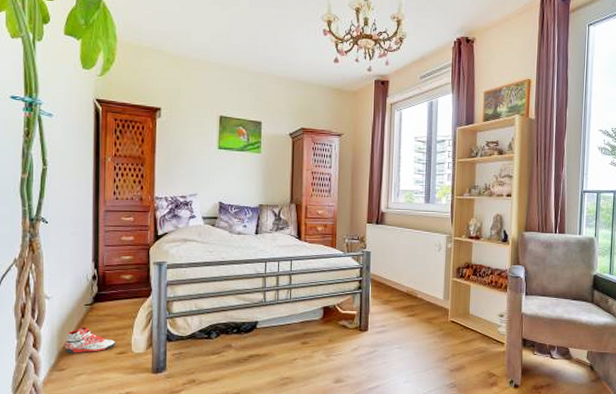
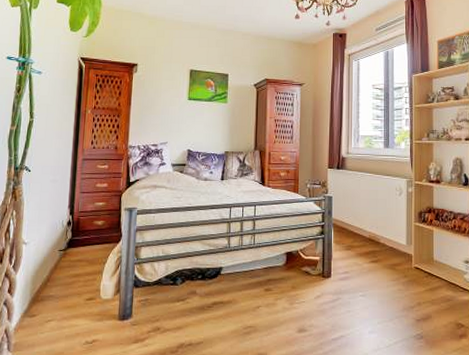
sneaker: present [65,327,116,353] -> none [37,272,86,299]

